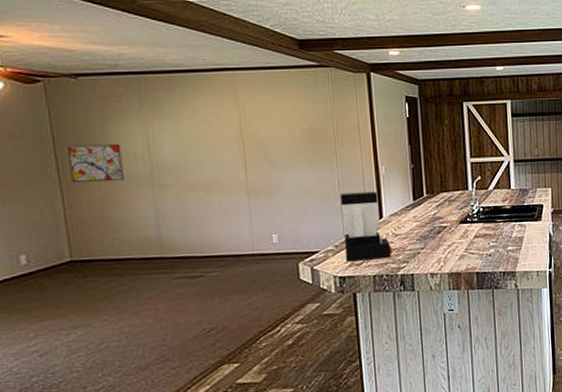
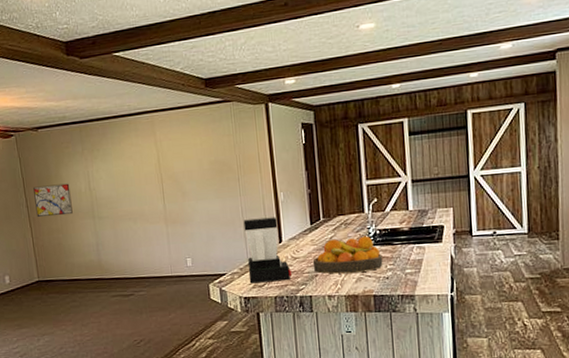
fruit bowl: none [415,213,486,252] -> present [312,236,383,274]

